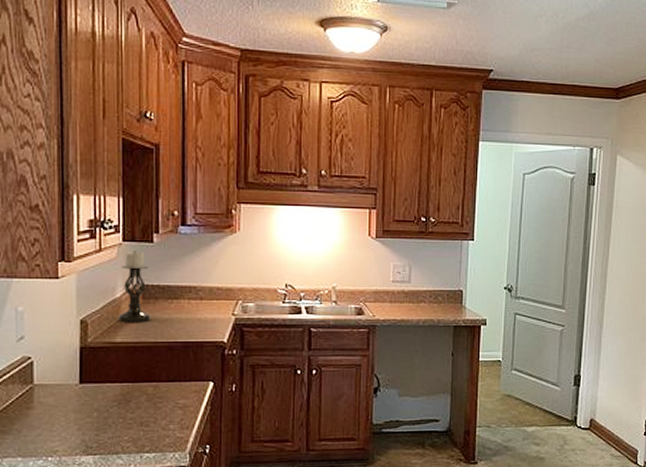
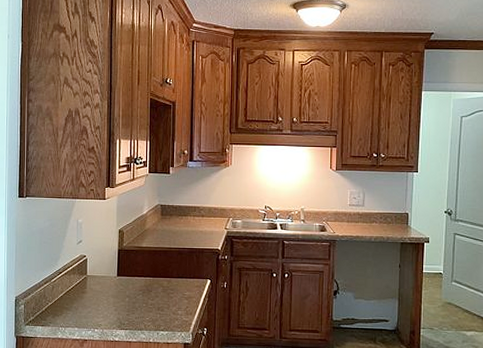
candle holder: present [118,251,151,323] -> none [144,180,167,233]

